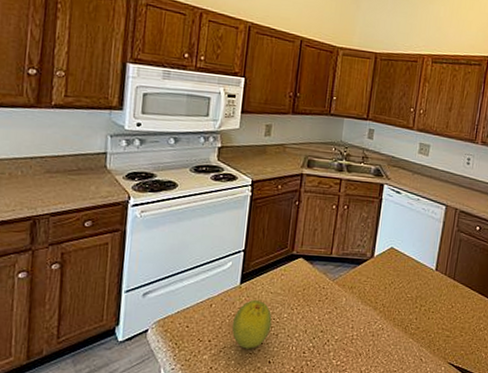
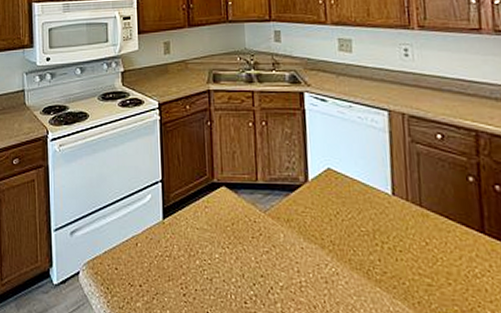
fruit: present [231,299,272,349] -> none [161,237,203,297]

